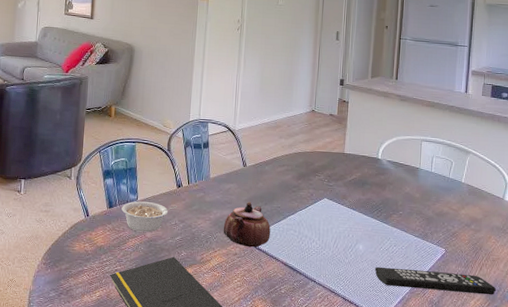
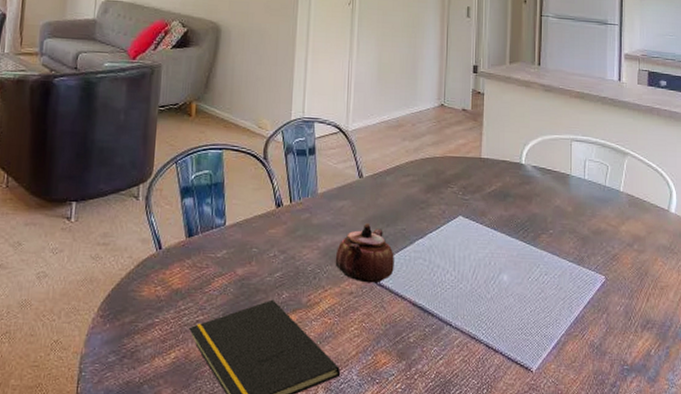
legume: present [121,201,177,233] -> none [205,227,276,268]
remote control: present [374,266,497,295] -> none [523,302,668,333]

